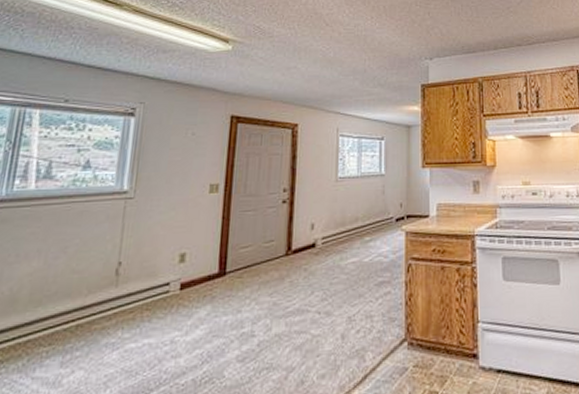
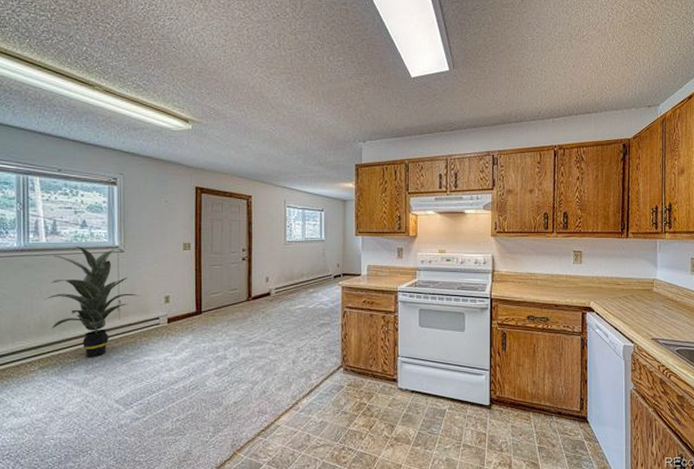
indoor plant: none [18,192,148,345] -> present [43,245,140,358]

